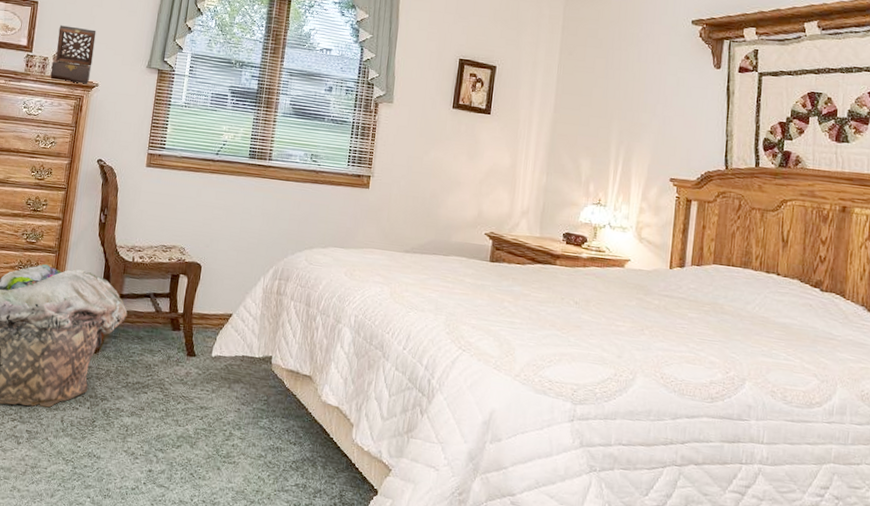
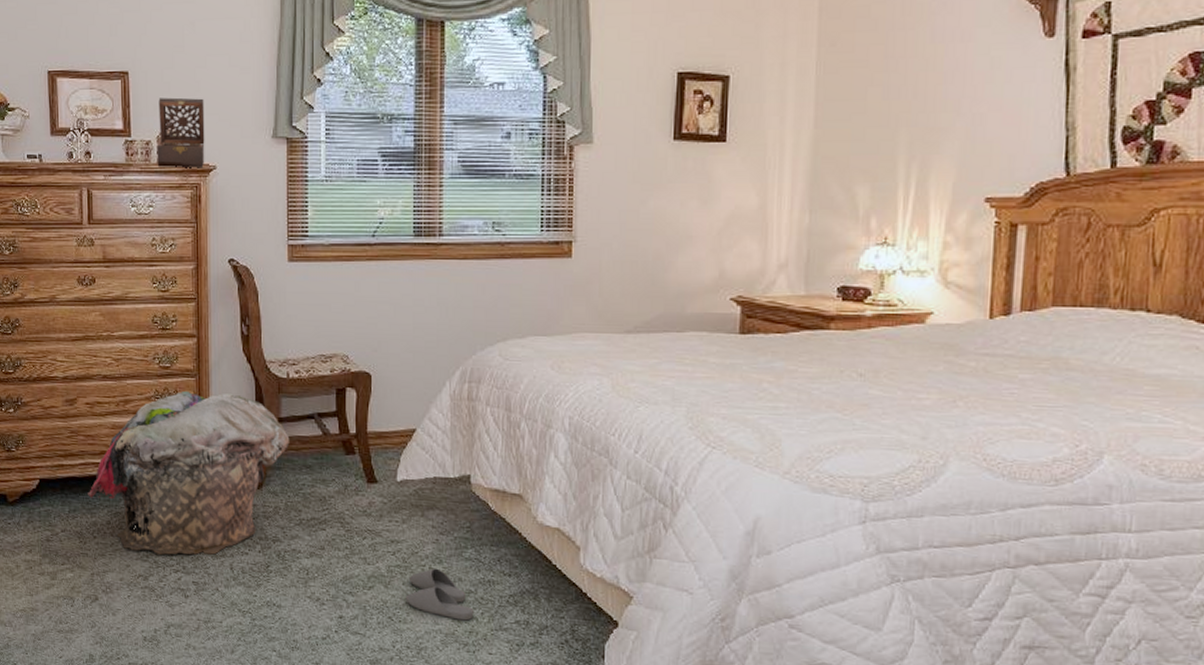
slippers: none [206,433,262,482] -> present [405,568,474,621]

